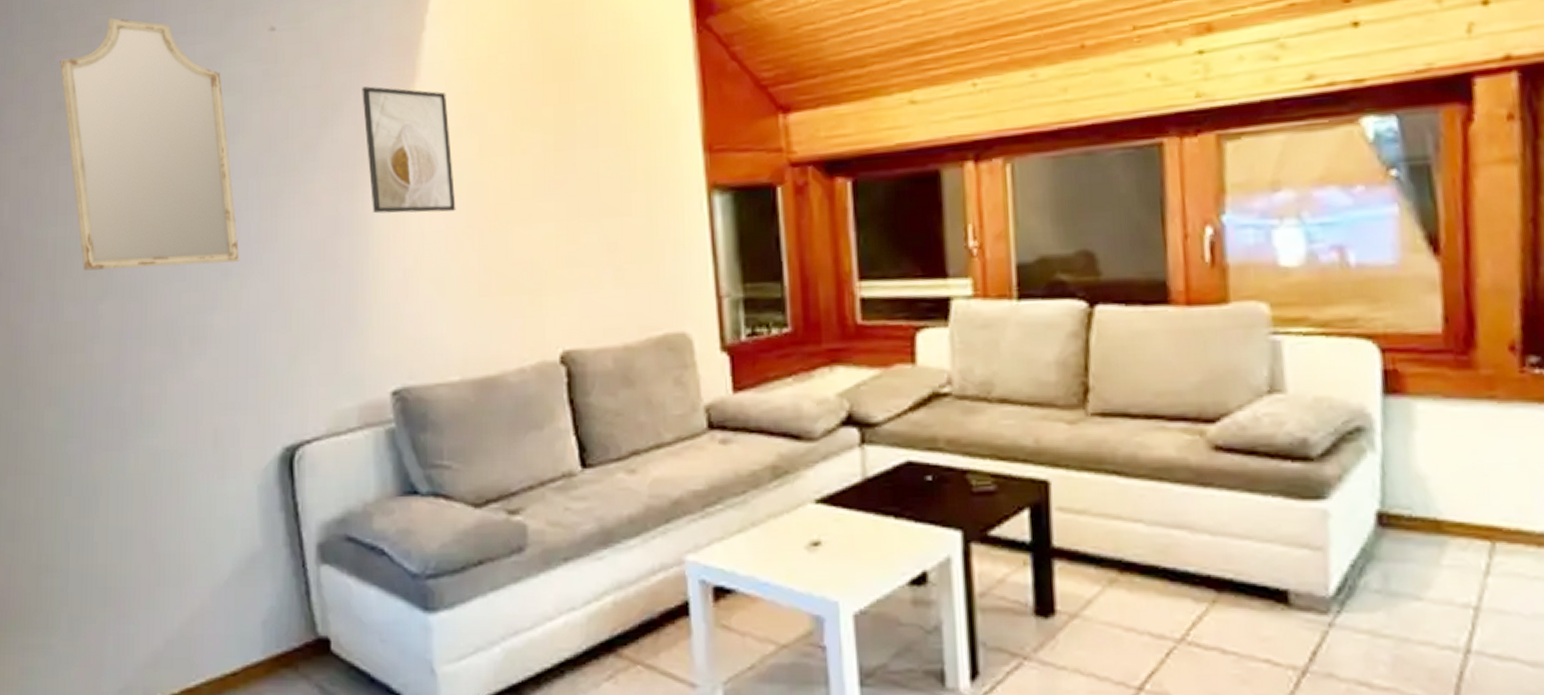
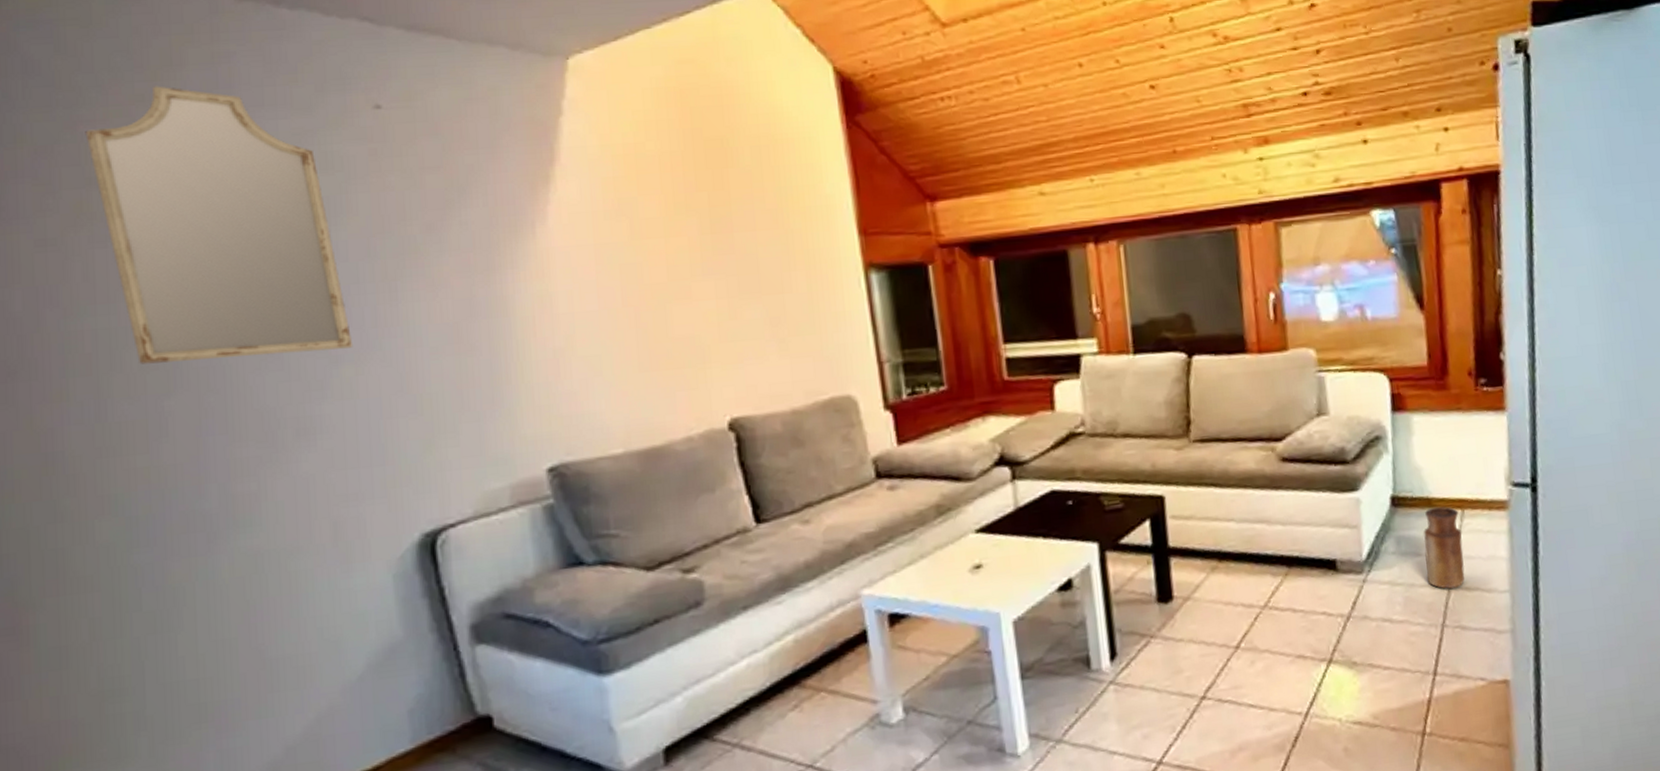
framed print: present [362,86,456,214] -> none [492,169,609,296]
vase: none [1426,533,1494,654] -> present [1423,506,1465,590]

